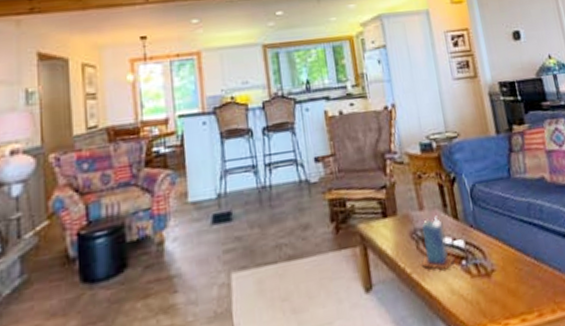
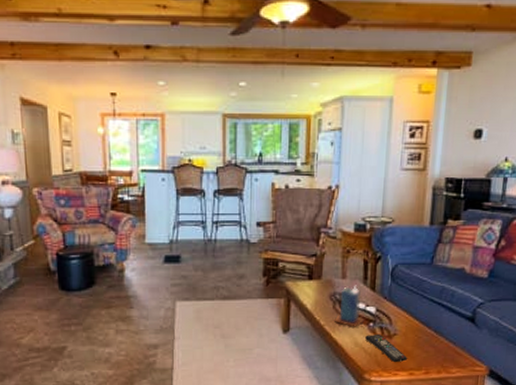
remote control: none [461,274,515,308] -> present [365,335,408,362]

